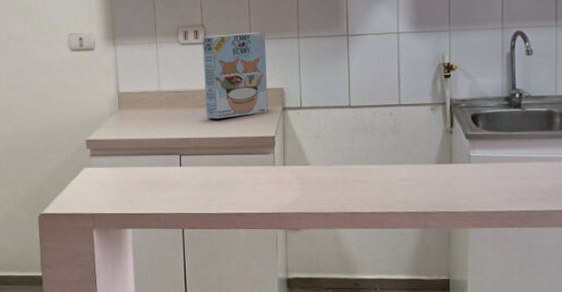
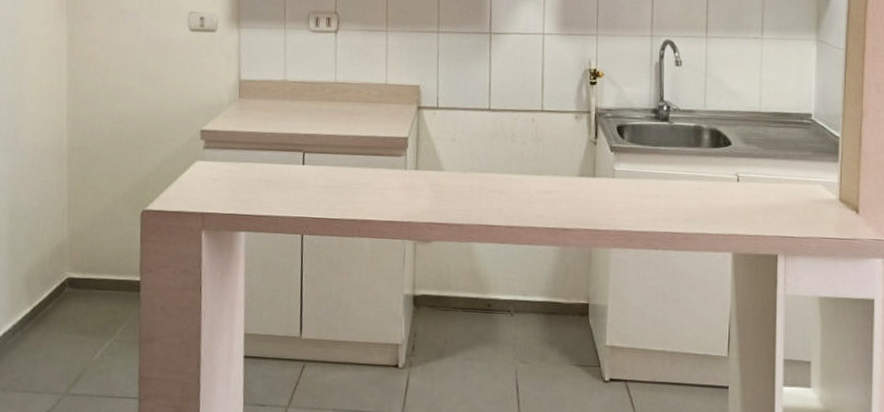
cereal box: present [202,33,268,119] -> none [334,23,403,115]

